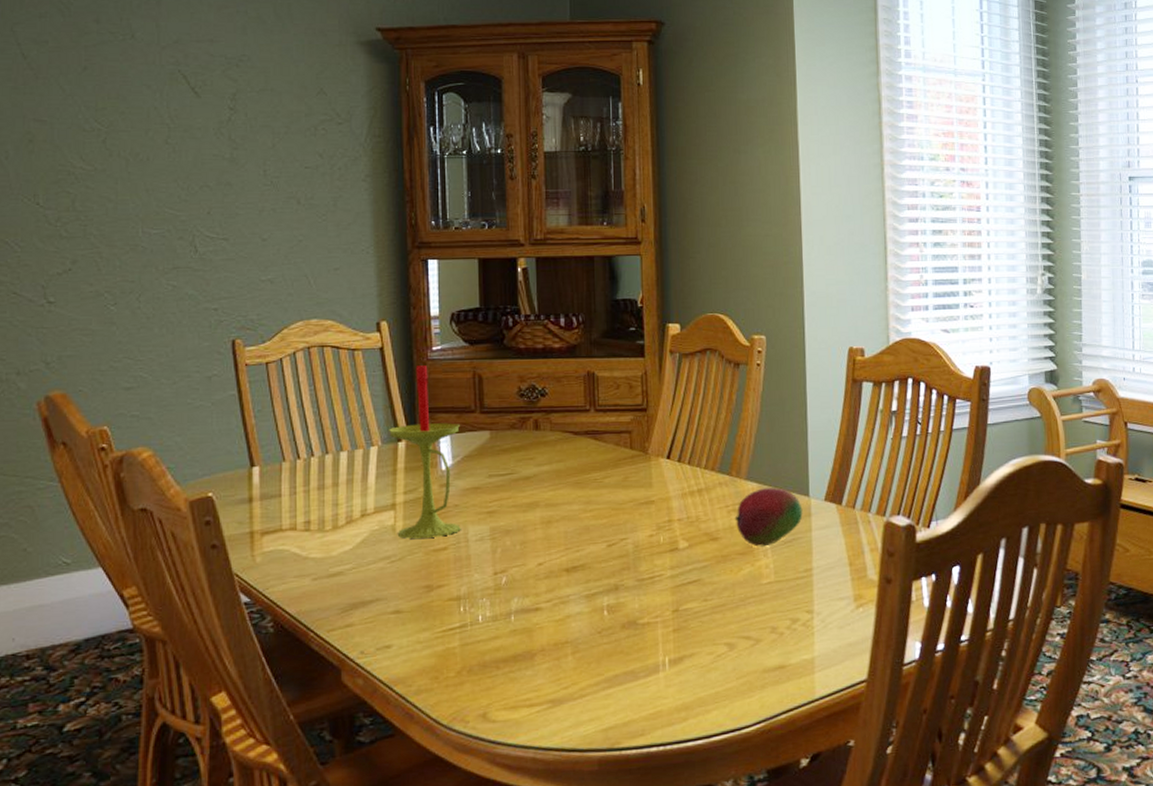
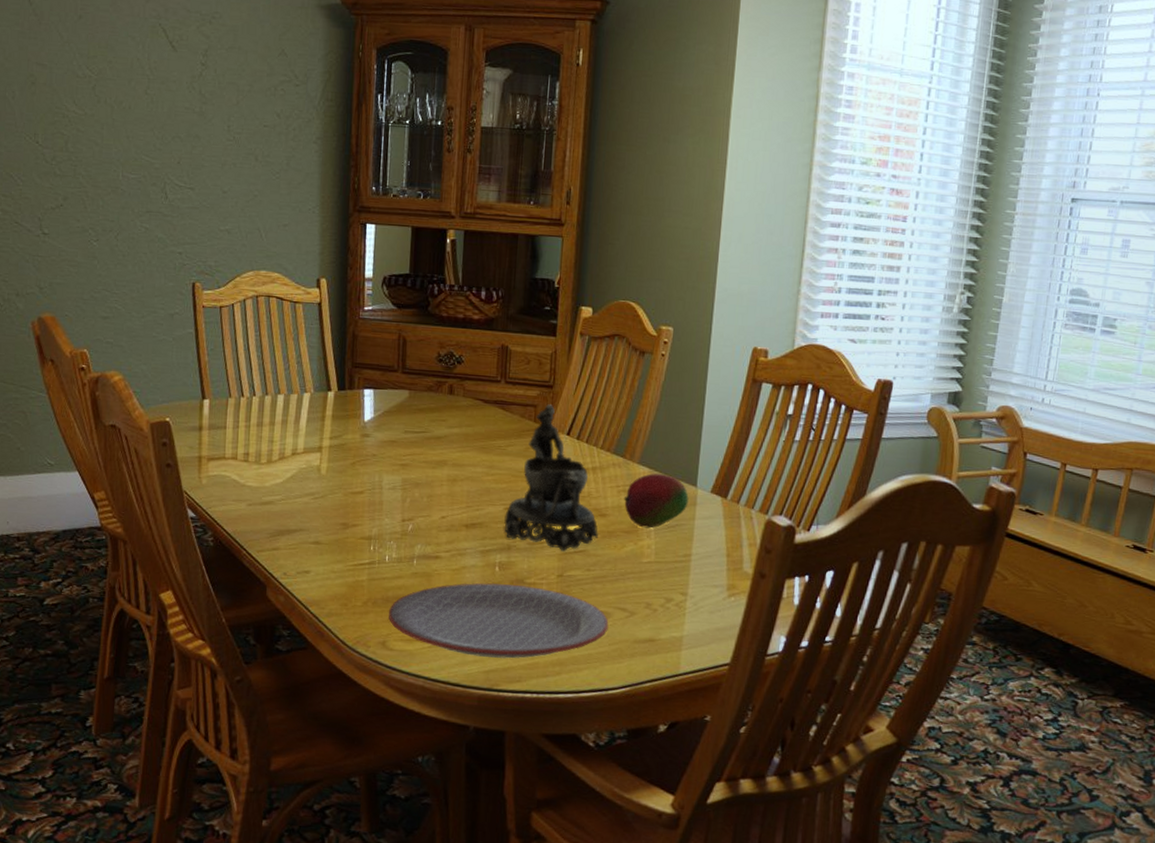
candle: present [389,364,461,539] -> none [321,322,383,482]
plate: none [486,627,734,714] -> present [388,583,609,659]
decorative bowl: none [608,428,712,584] -> present [504,404,598,552]

